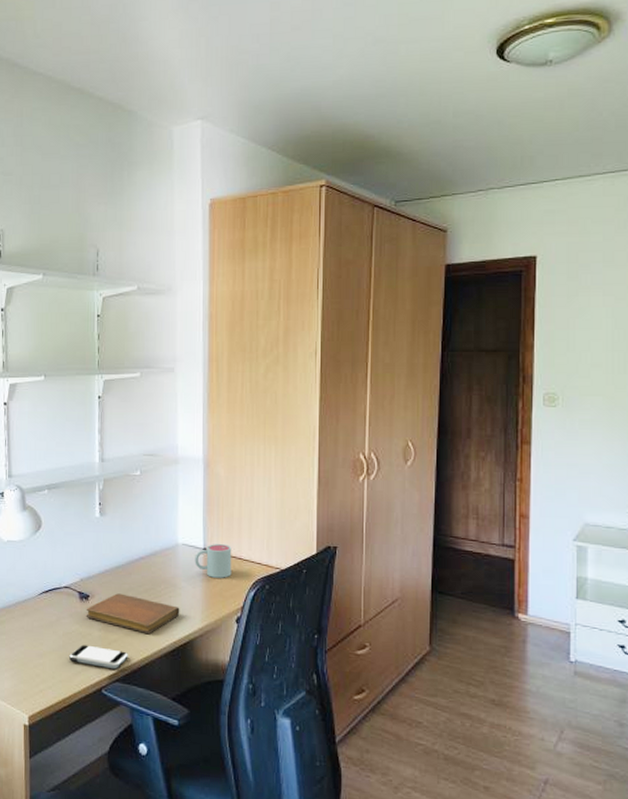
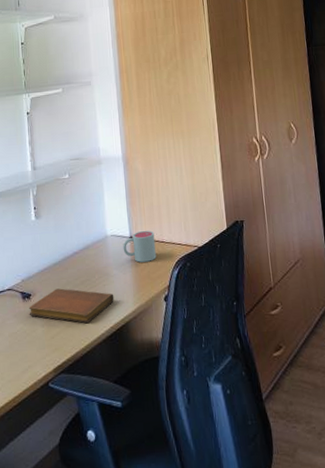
smartphone: present [69,644,128,670] -> none [16,341,71,362]

